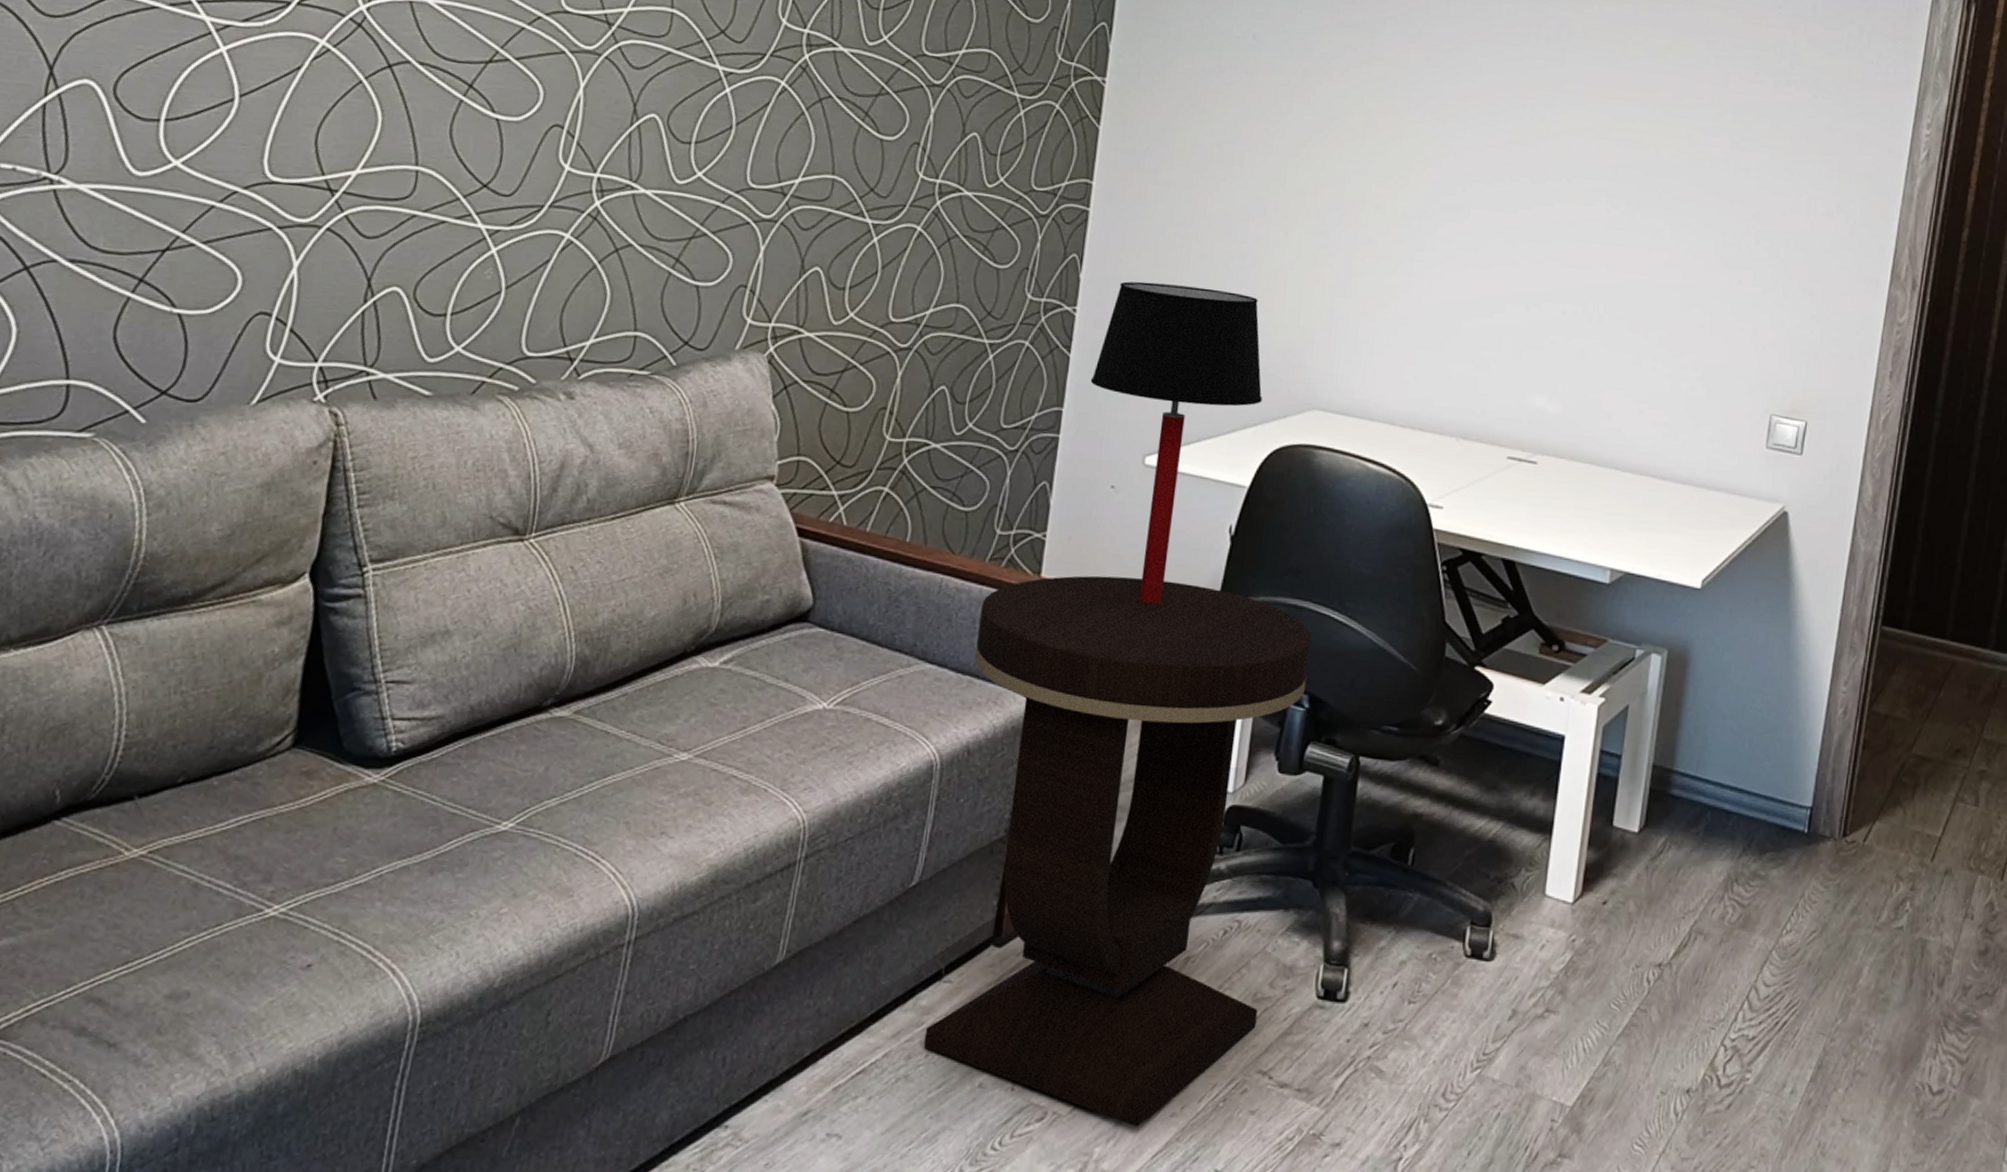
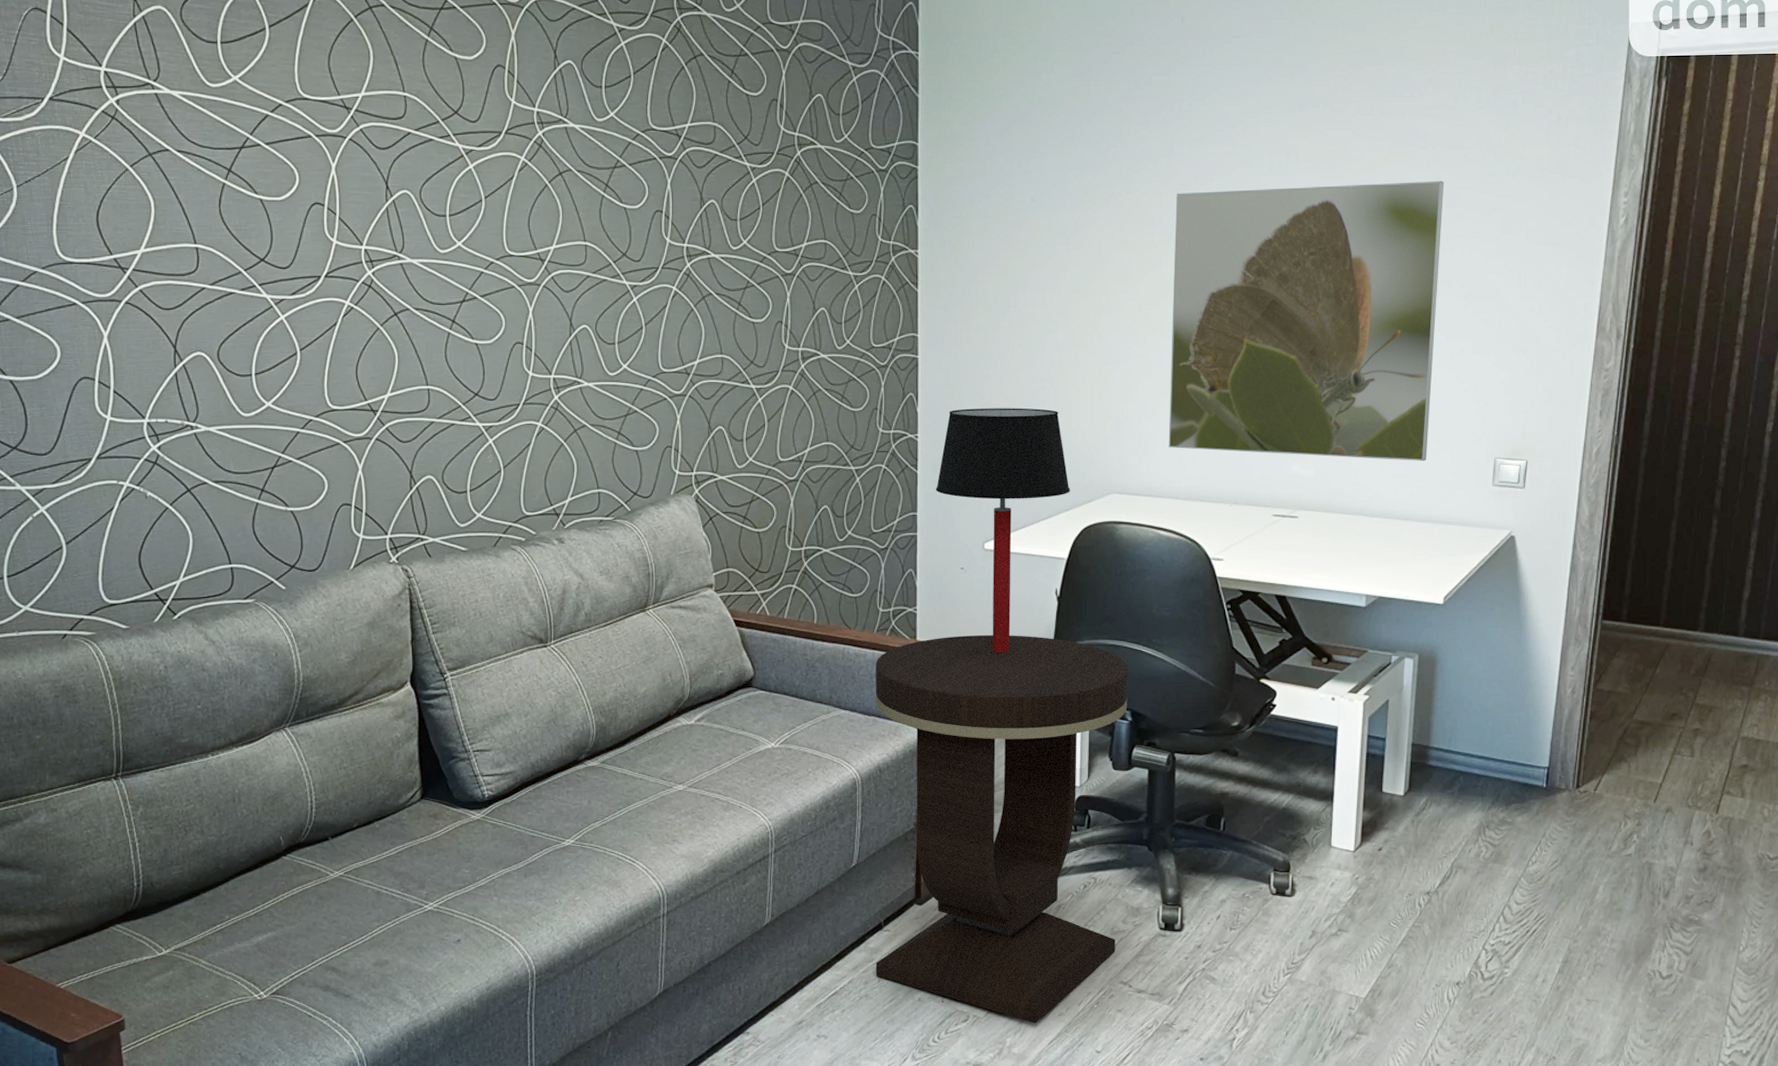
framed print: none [1389,53,1733,409] -> present [1168,181,1445,461]

